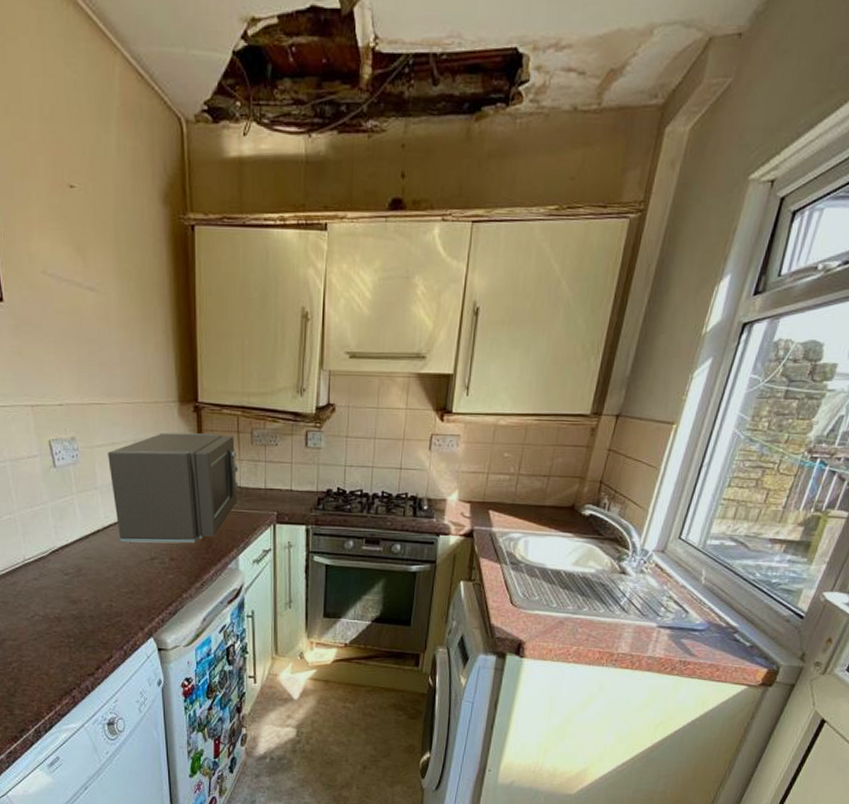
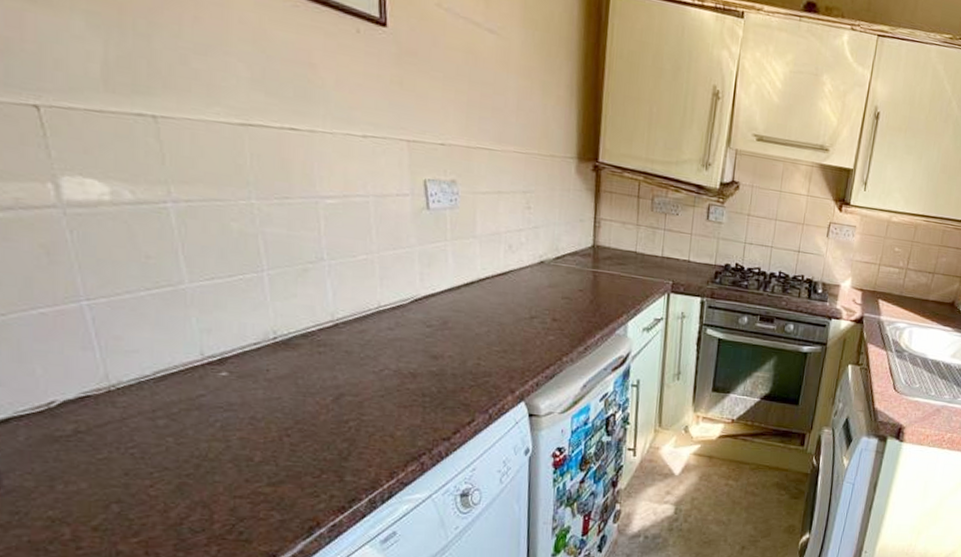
microwave: present [108,433,238,543] -> none [492,187,636,305]

